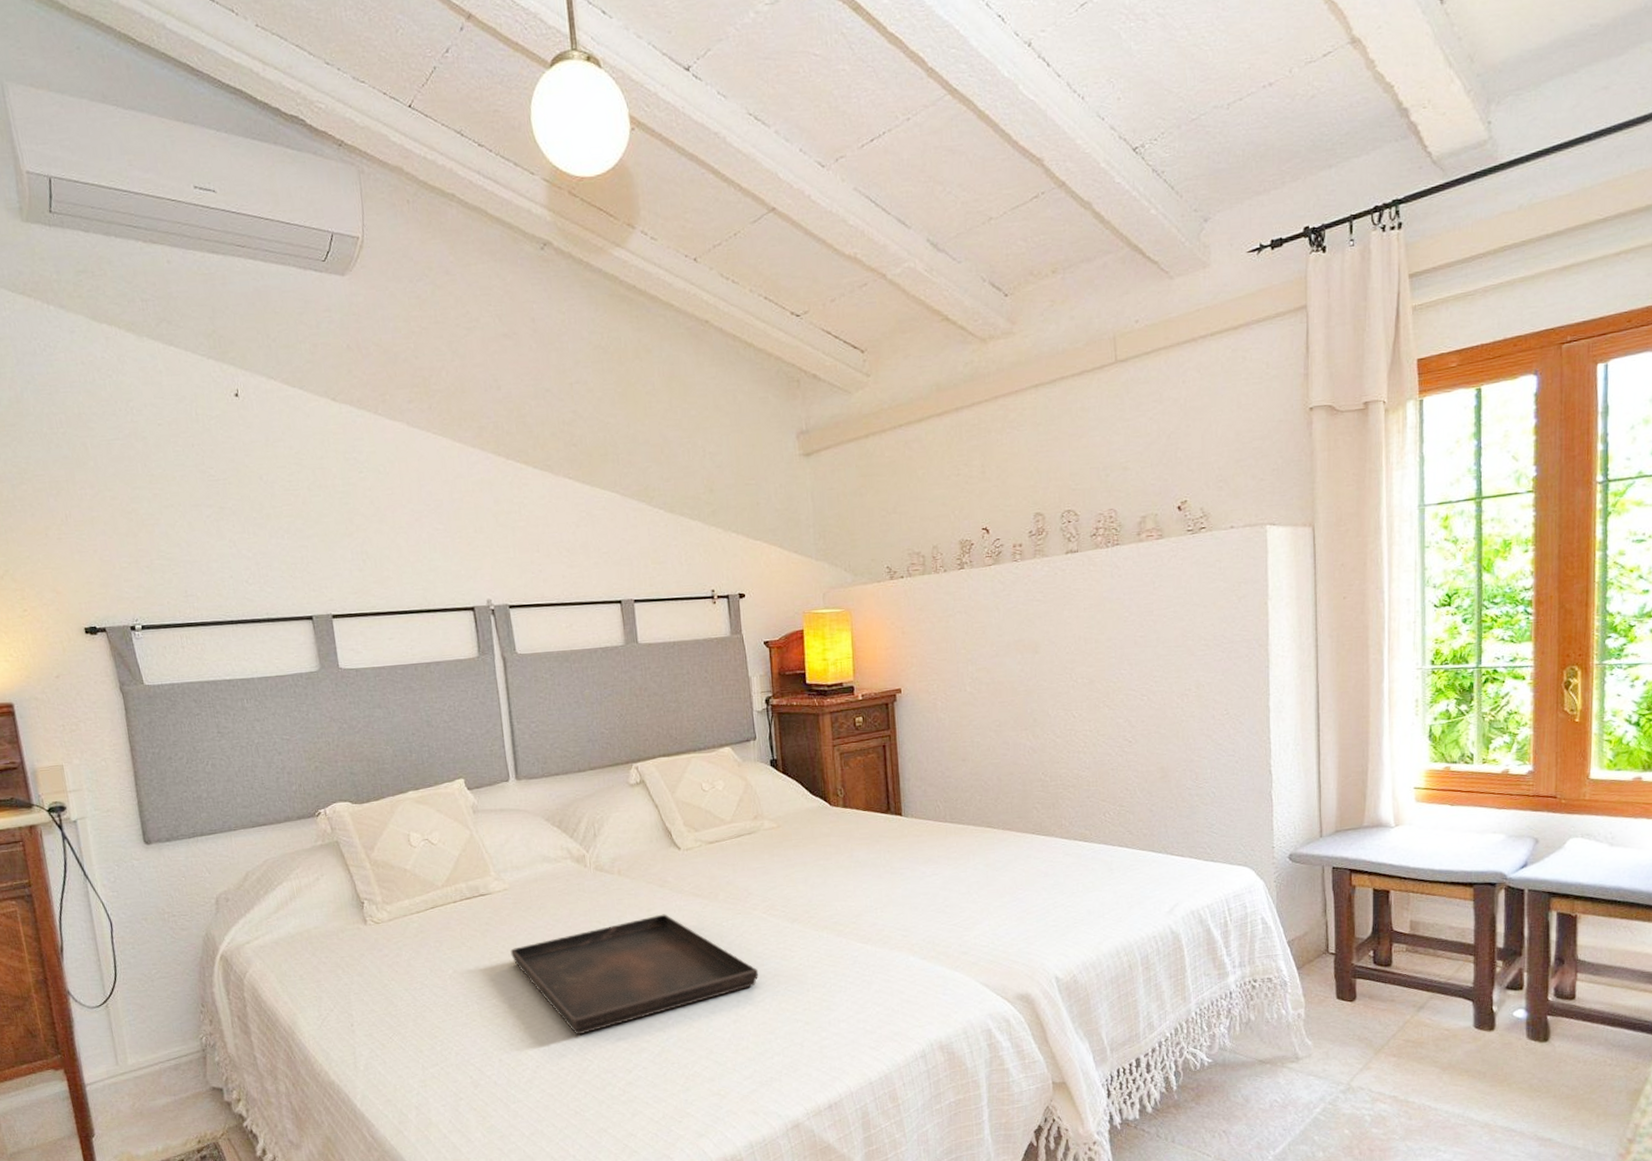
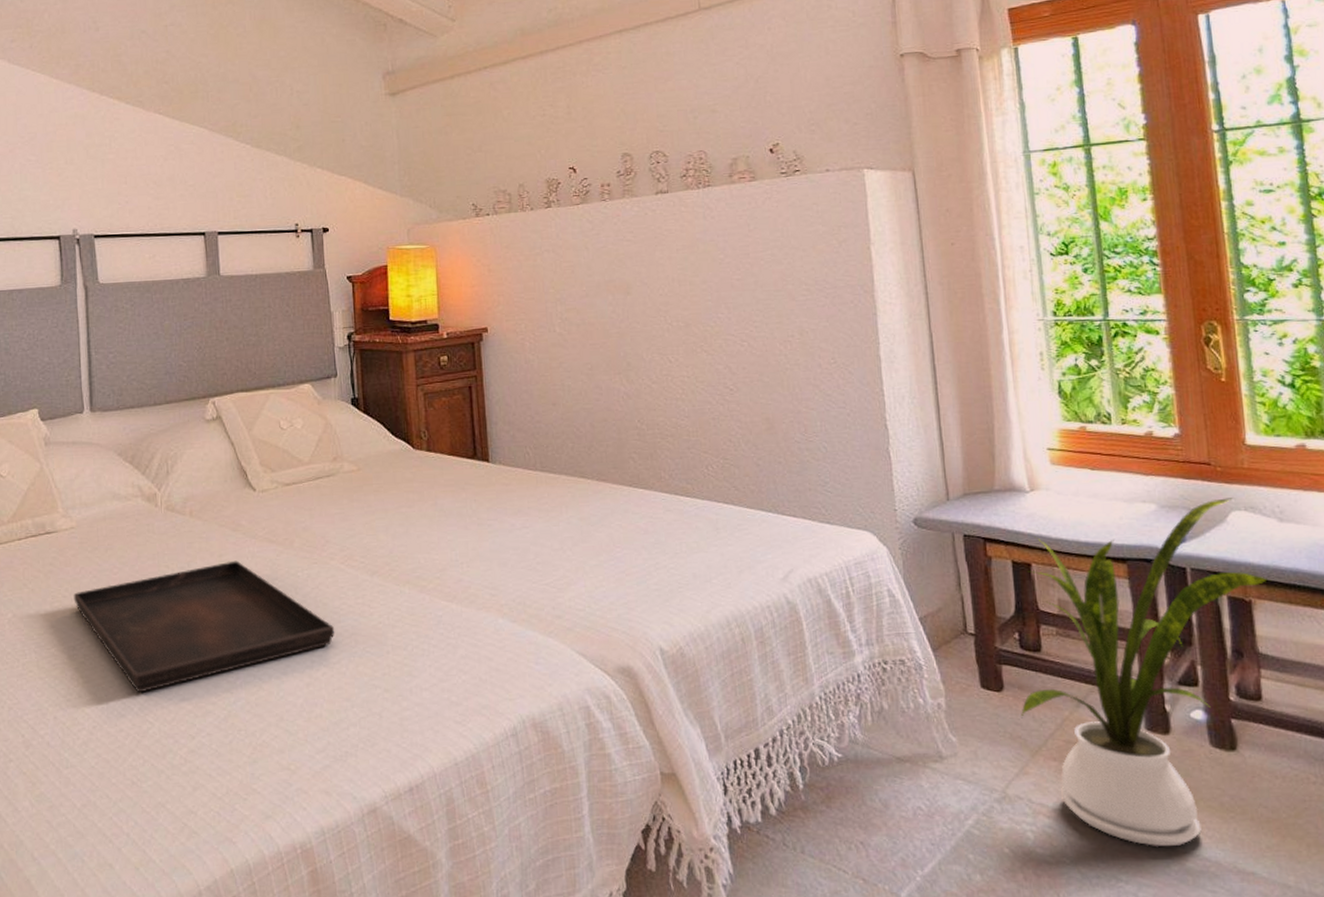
house plant: none [1369,826,1597,1122] -> present [1021,498,1272,847]

